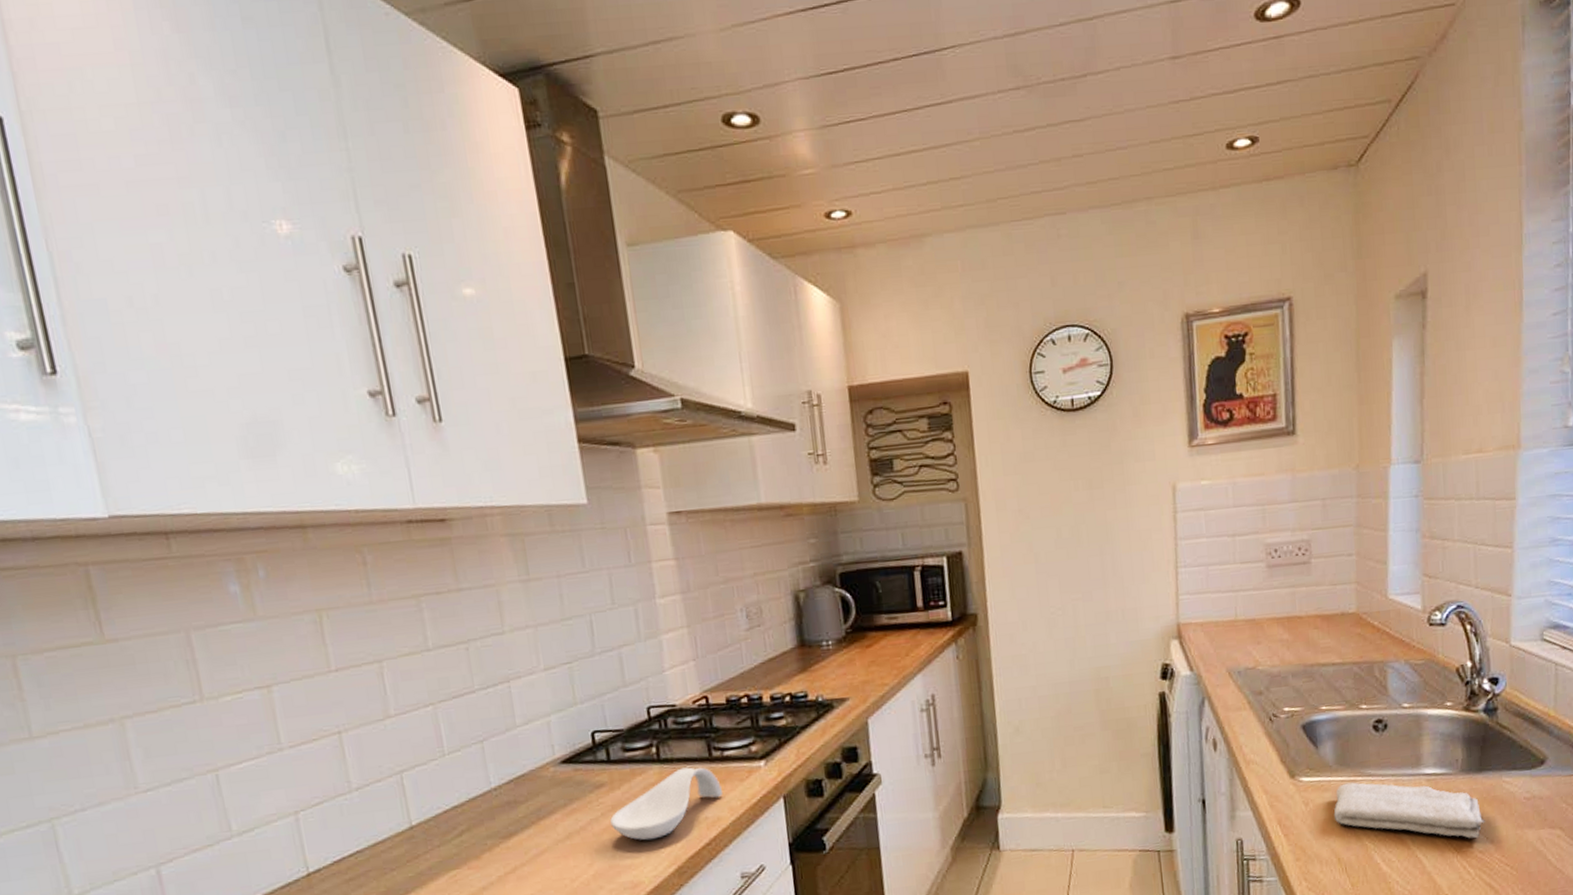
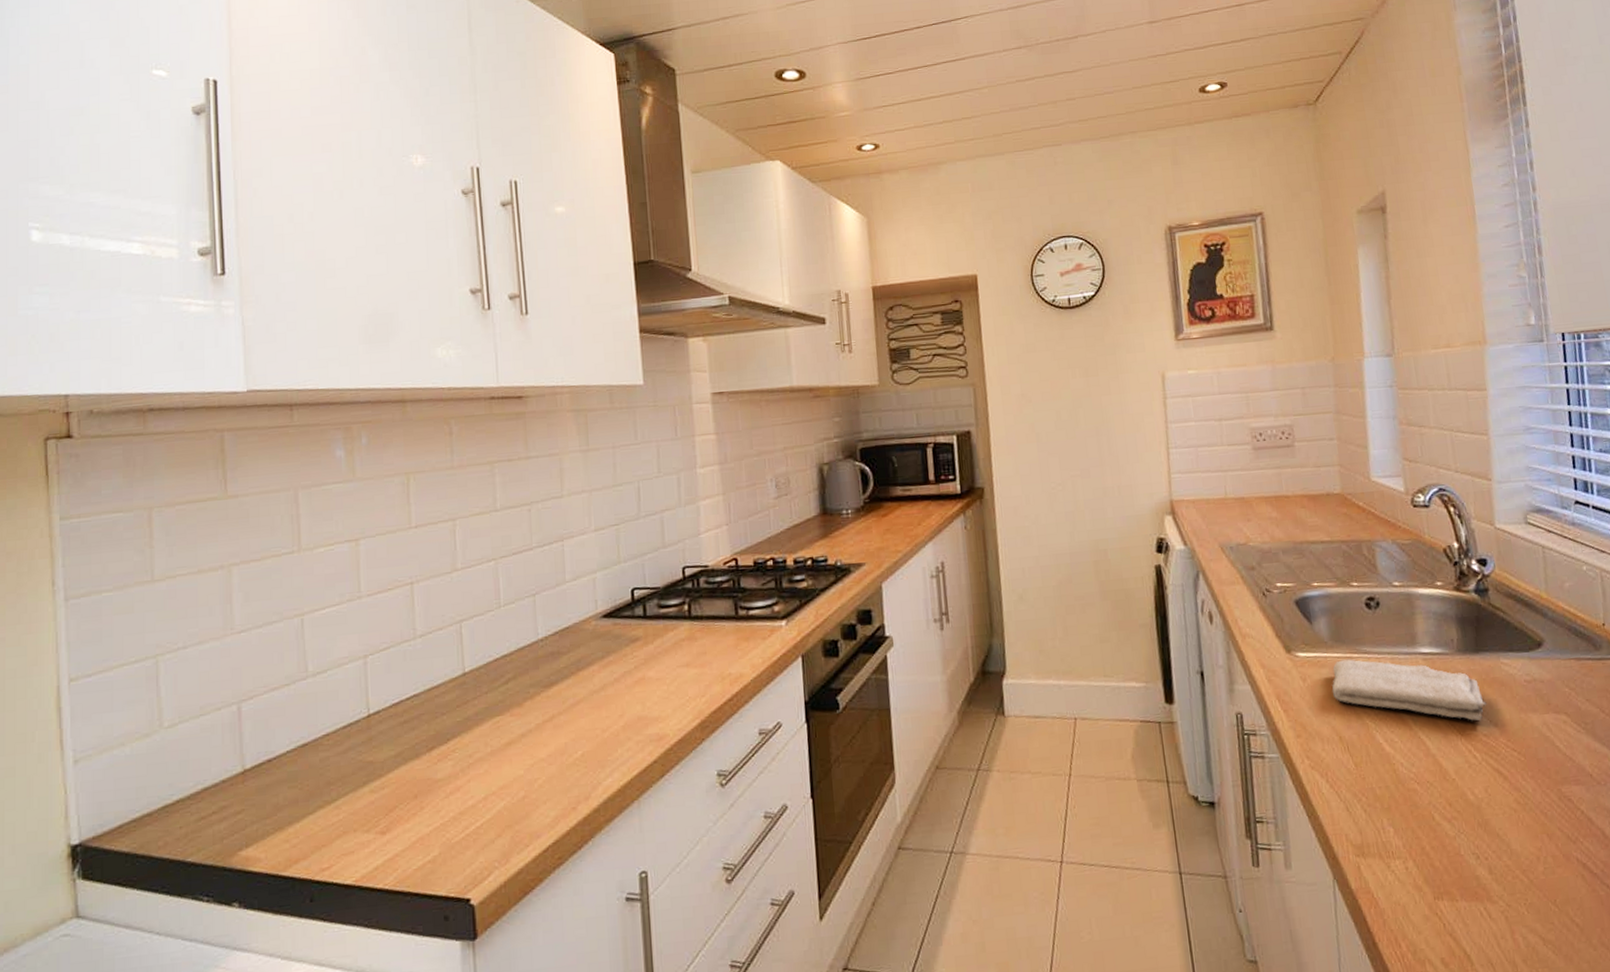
spoon rest: present [610,767,723,841] -> none [642,624,746,694]

